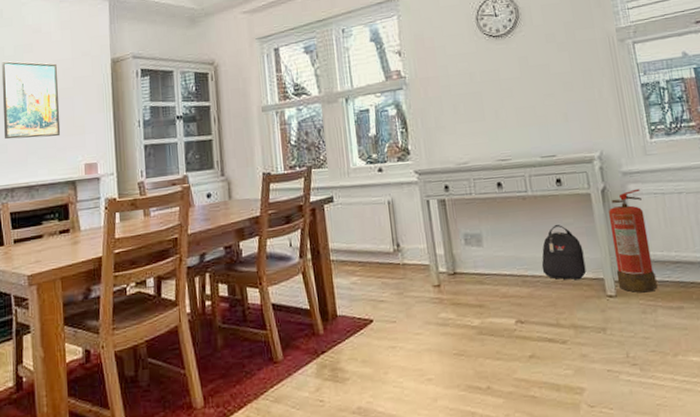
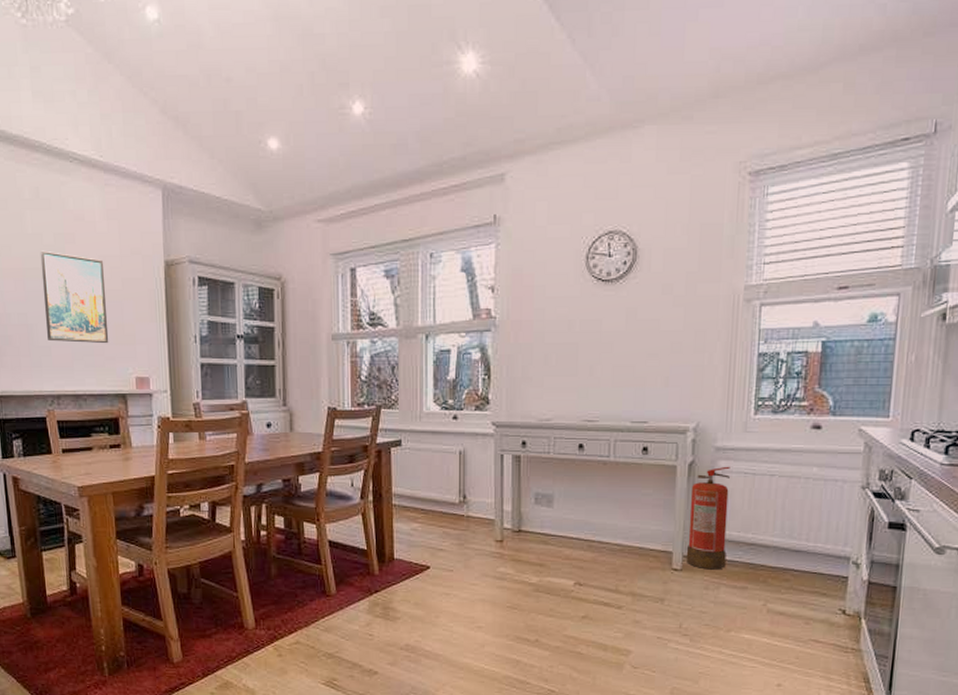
backpack: present [541,225,587,280] -> none [610,494,657,551]

